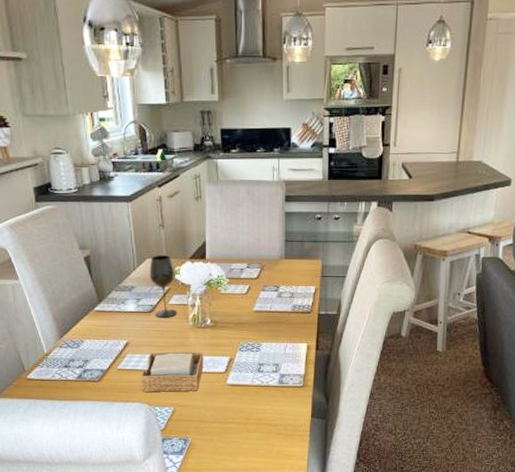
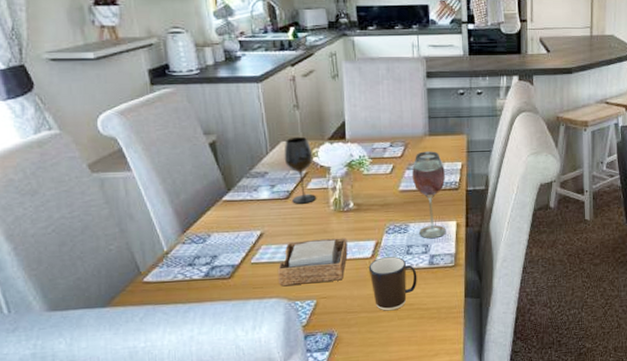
mug: none [222,373,267,423] -> present [368,256,417,311]
wineglass: none [266,274,299,358] -> present [411,151,446,238]

